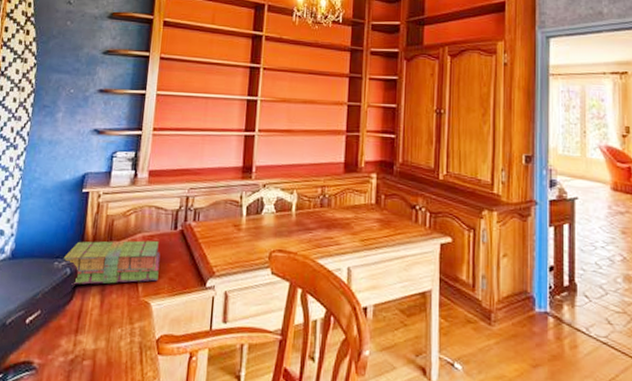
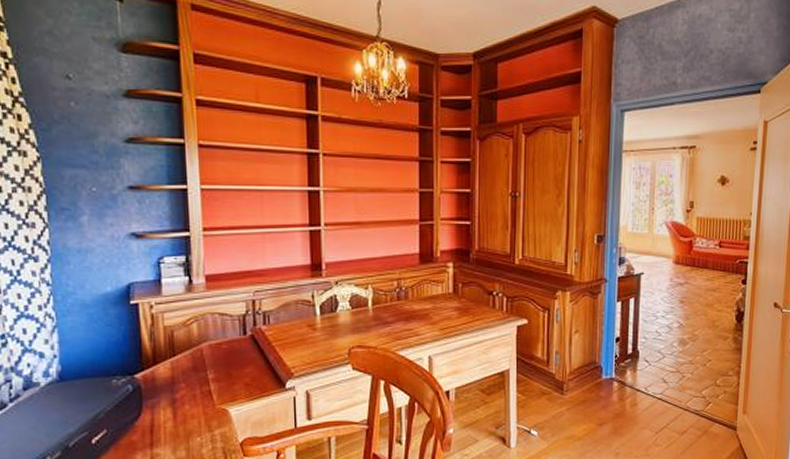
stack of books: present [63,240,161,285] -> none [121,347,233,401]

